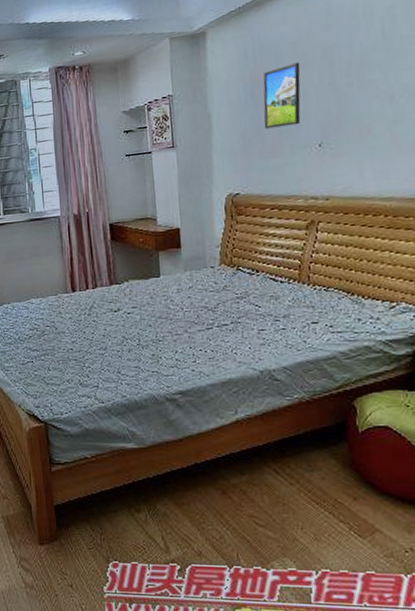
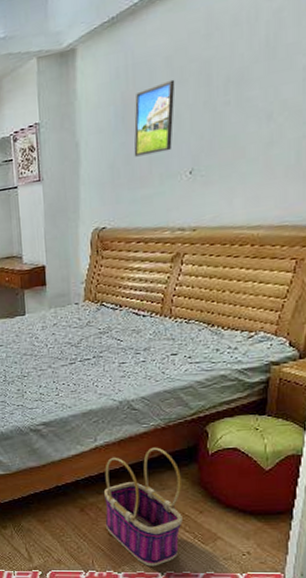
basket: none [247,422,336,563] -> present [104,447,182,566]

